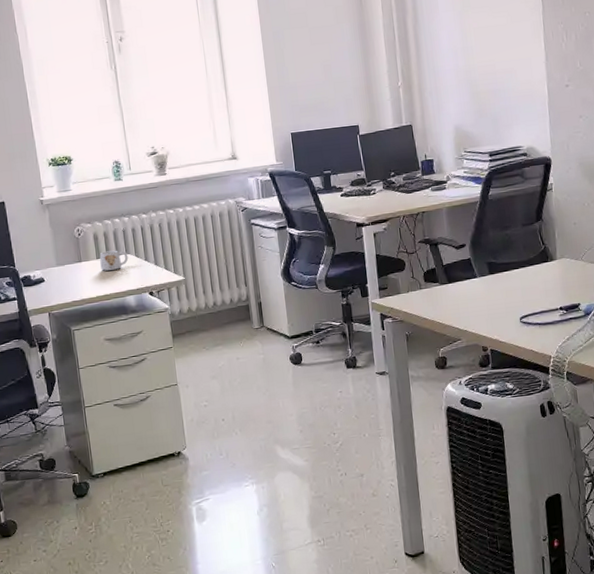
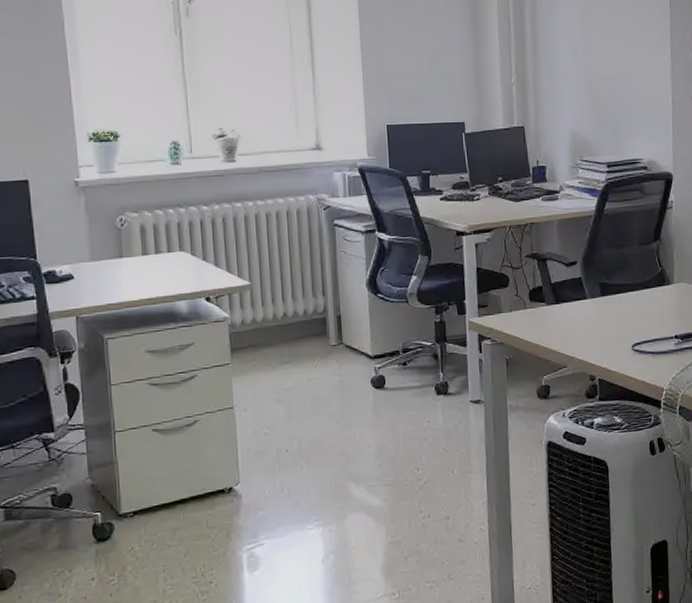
mug: present [99,250,129,271] -> none [146,246,182,270]

